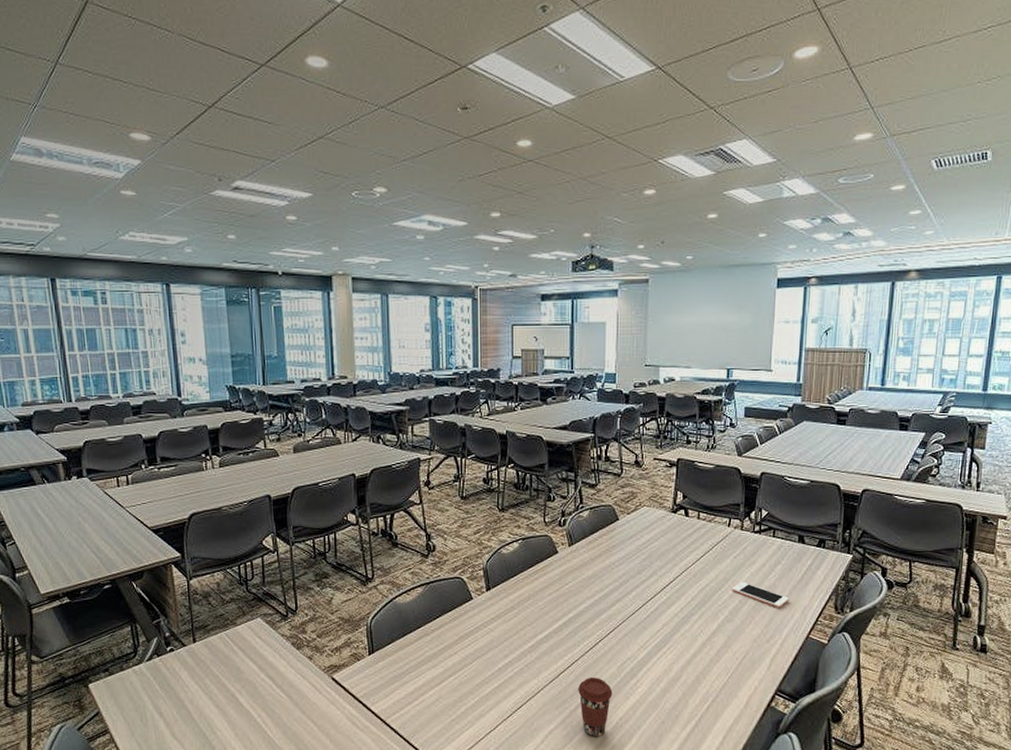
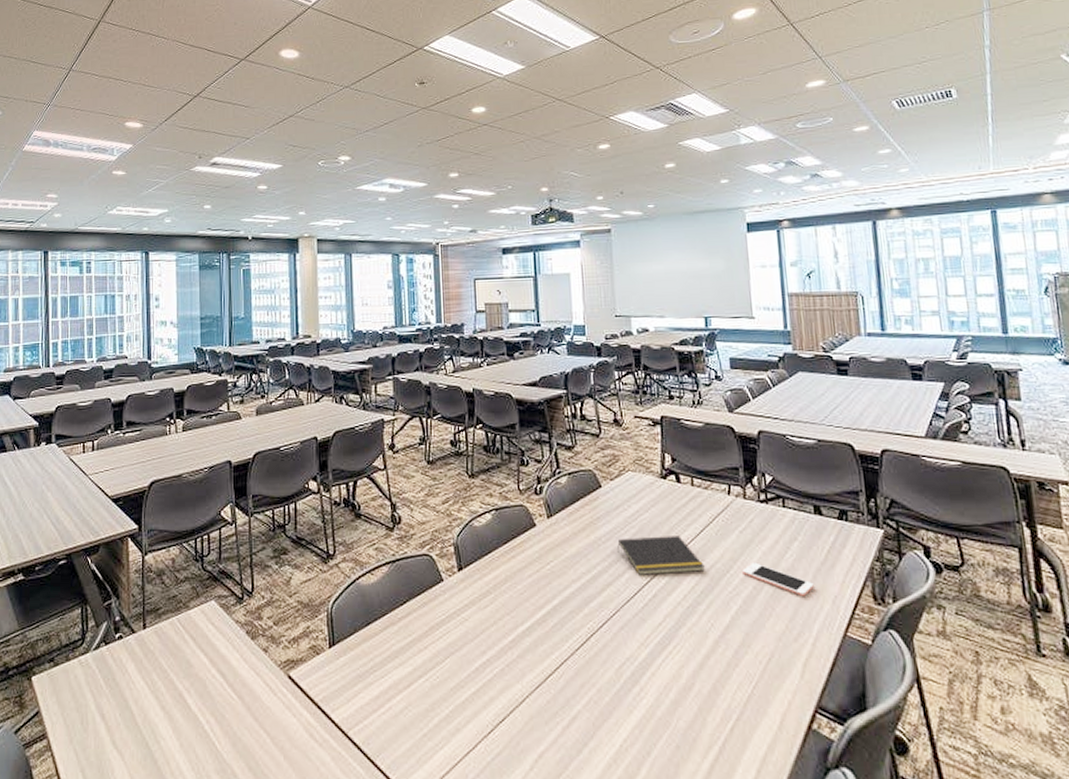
coffee cup: present [578,678,613,737] -> none [570,683,612,765]
notepad: none [628,561,701,593] -> present [617,536,705,575]

